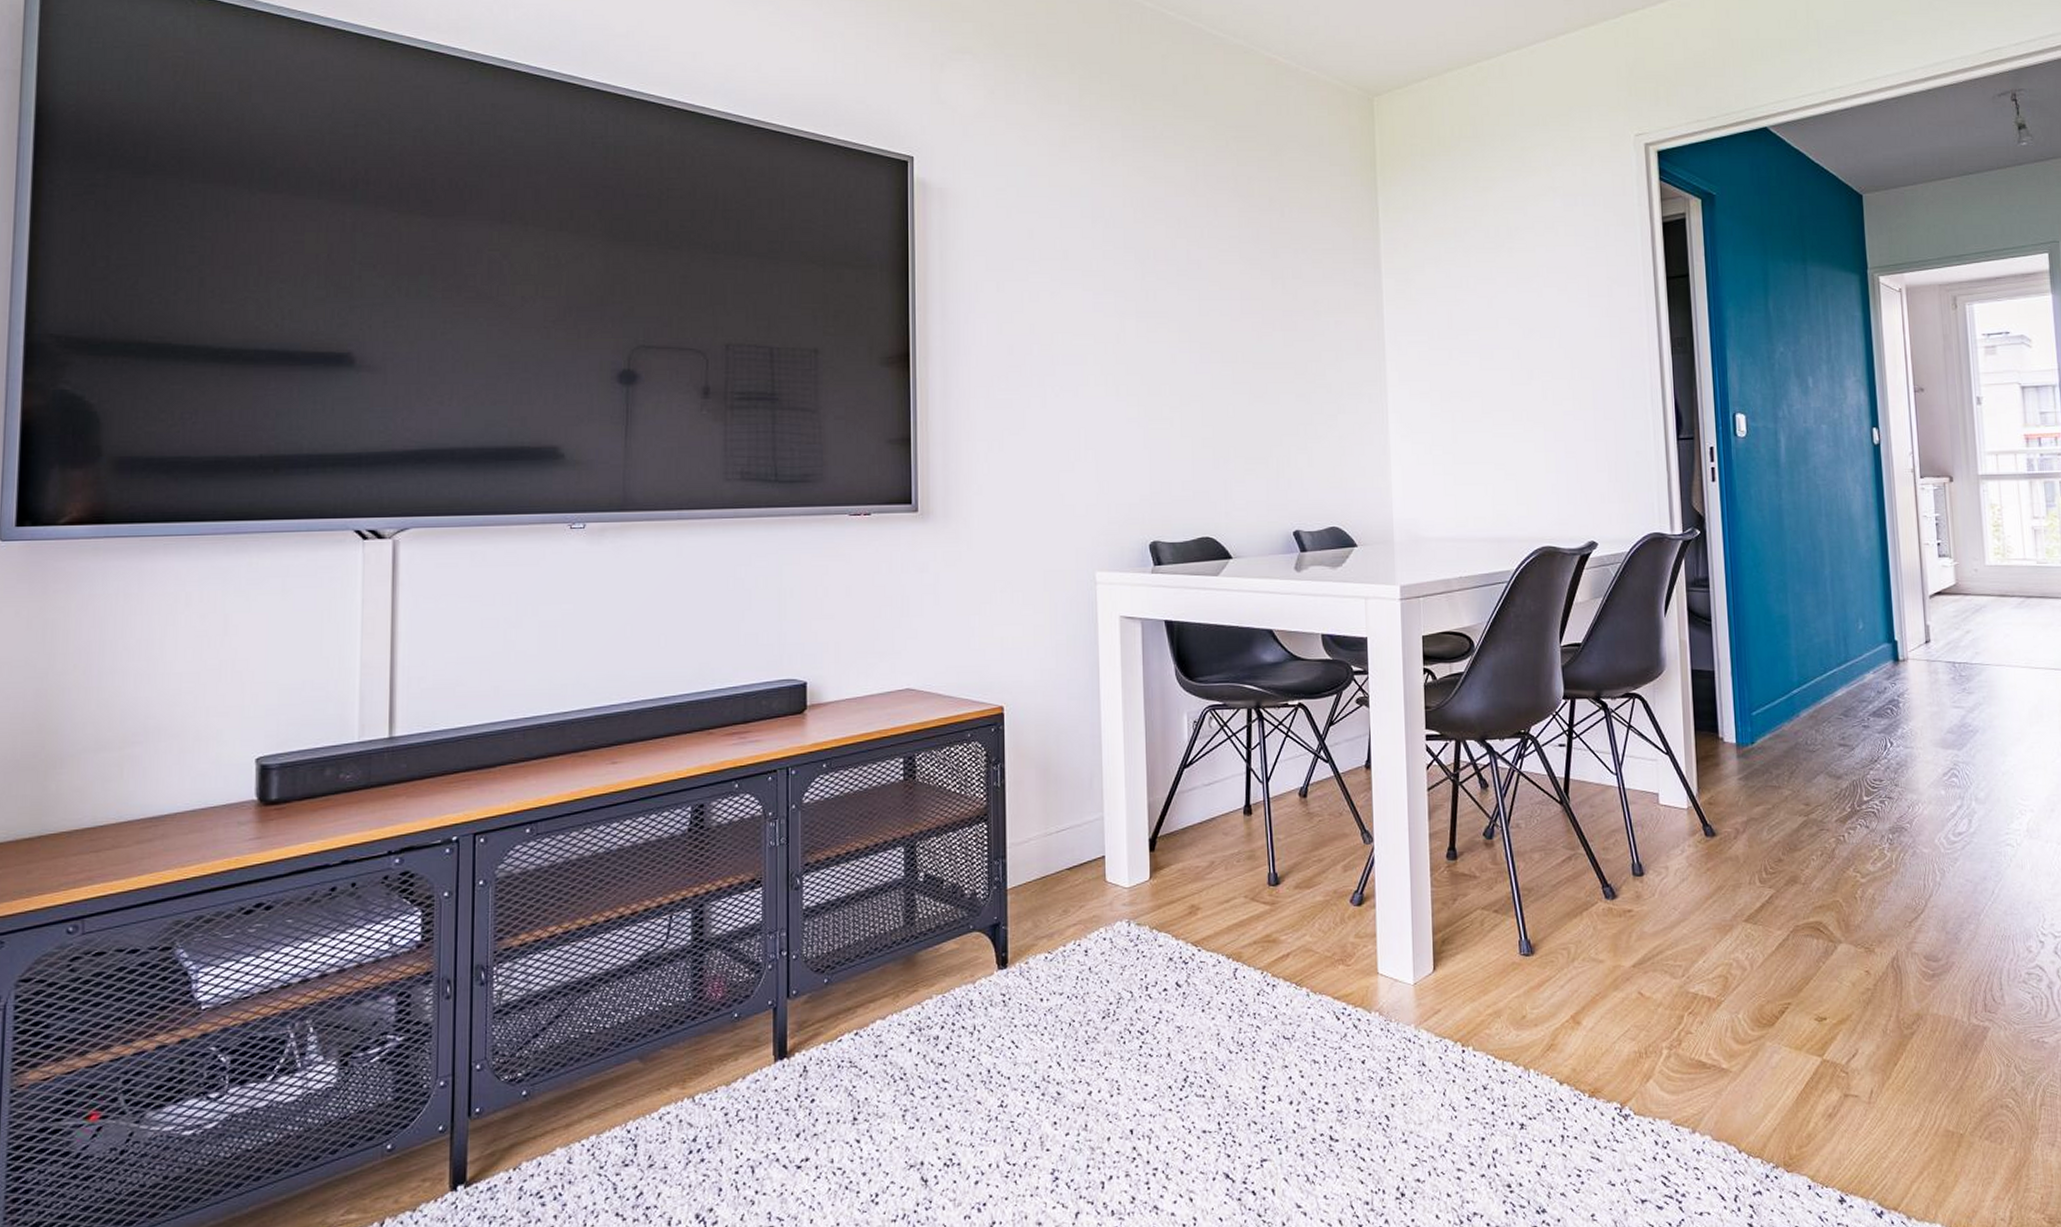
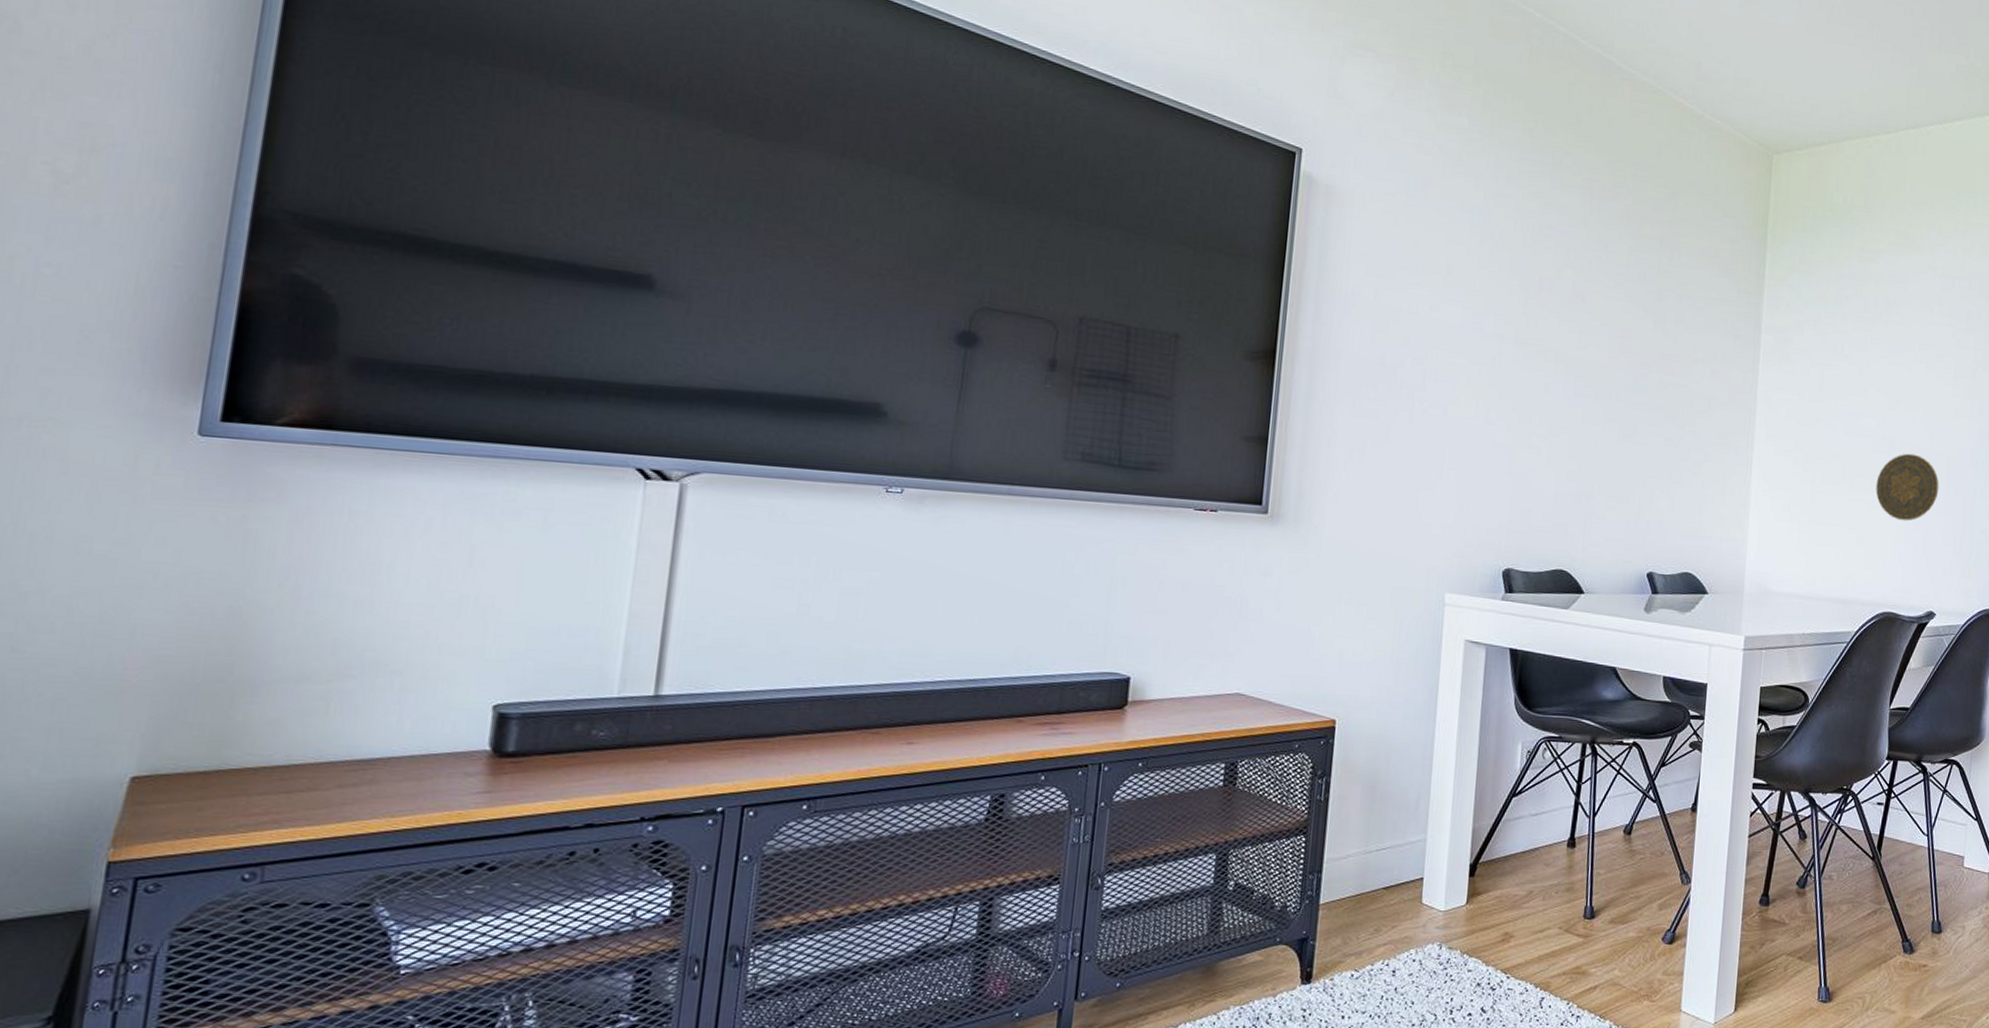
decorative plate: none [1519,381,1586,451] -> present [1876,453,1939,521]

